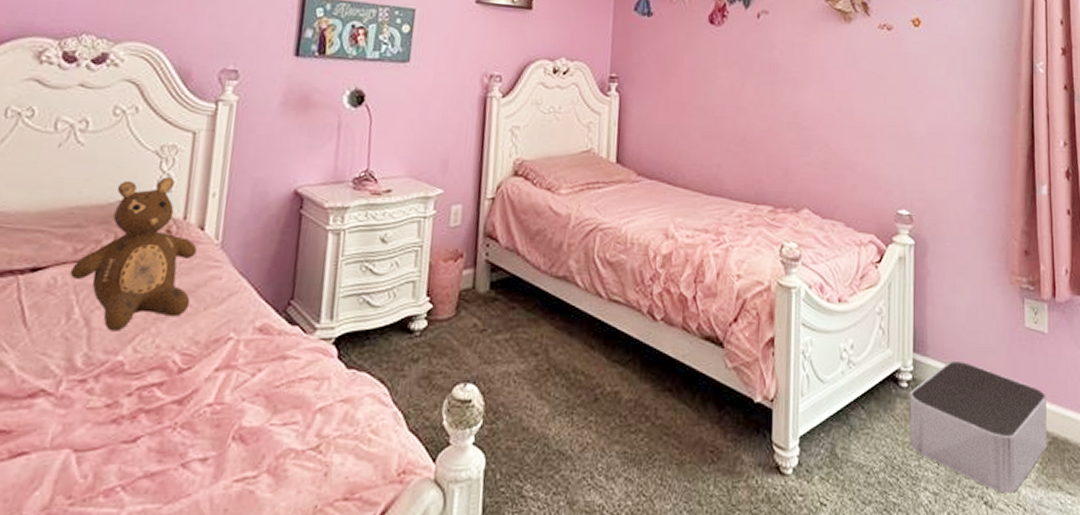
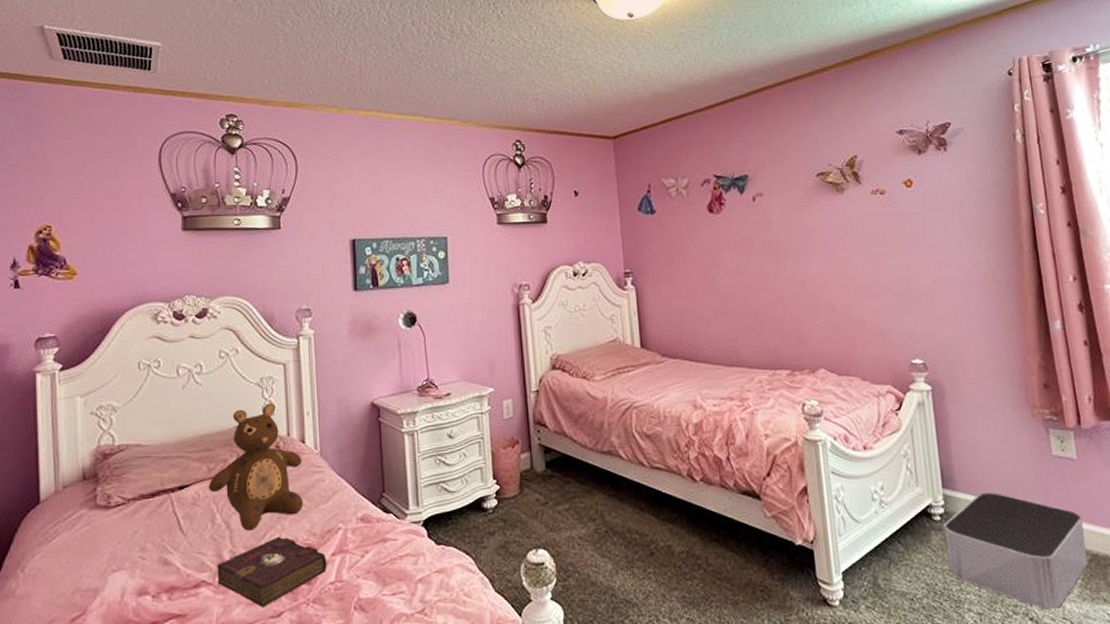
book: none [60,341,208,429] -> present [217,536,327,608]

